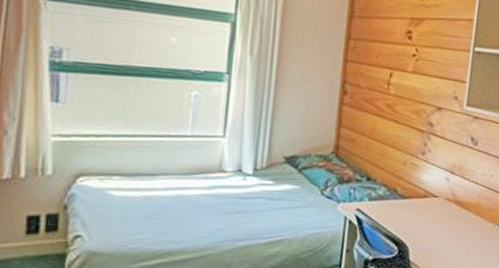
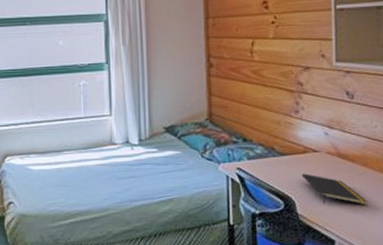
notepad: none [418,219,475,255] -> present [301,173,367,206]

